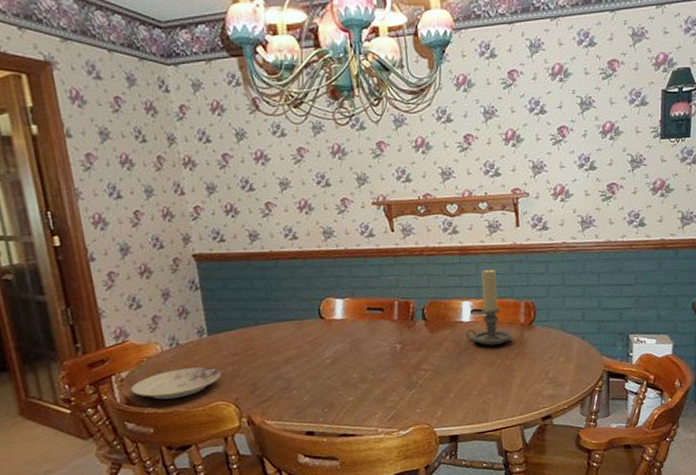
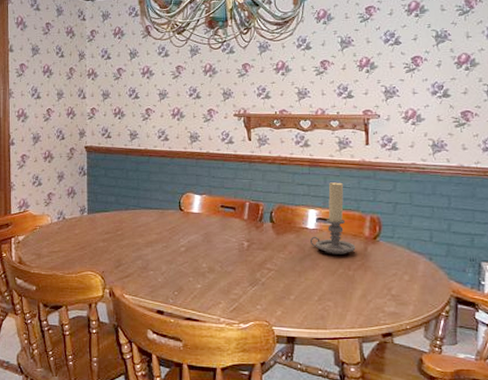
plate: present [130,366,222,400] -> none [23,239,95,263]

